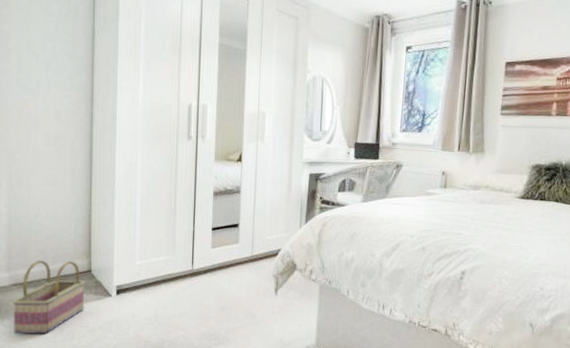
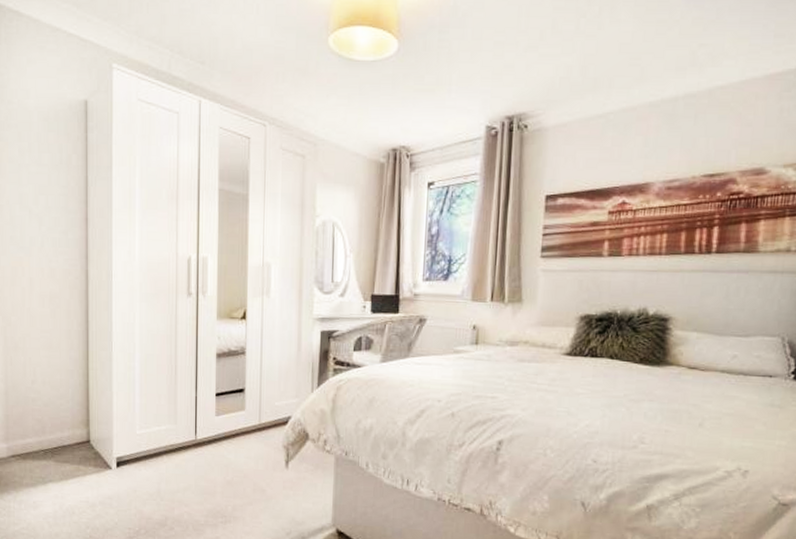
basket: present [12,260,85,335] -> none [11,429,84,510]

